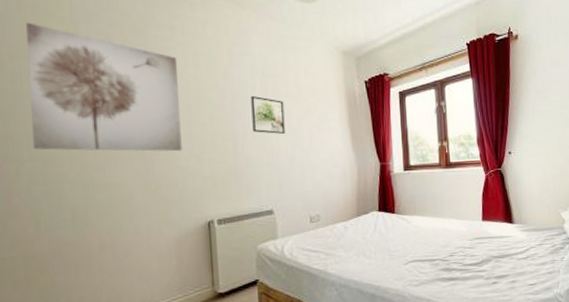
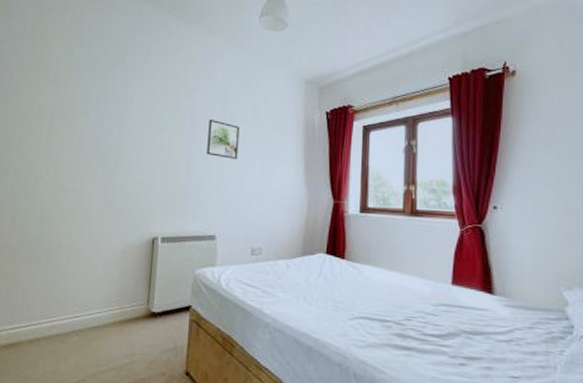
wall art: present [25,22,182,152] -> none [21,44,147,167]

